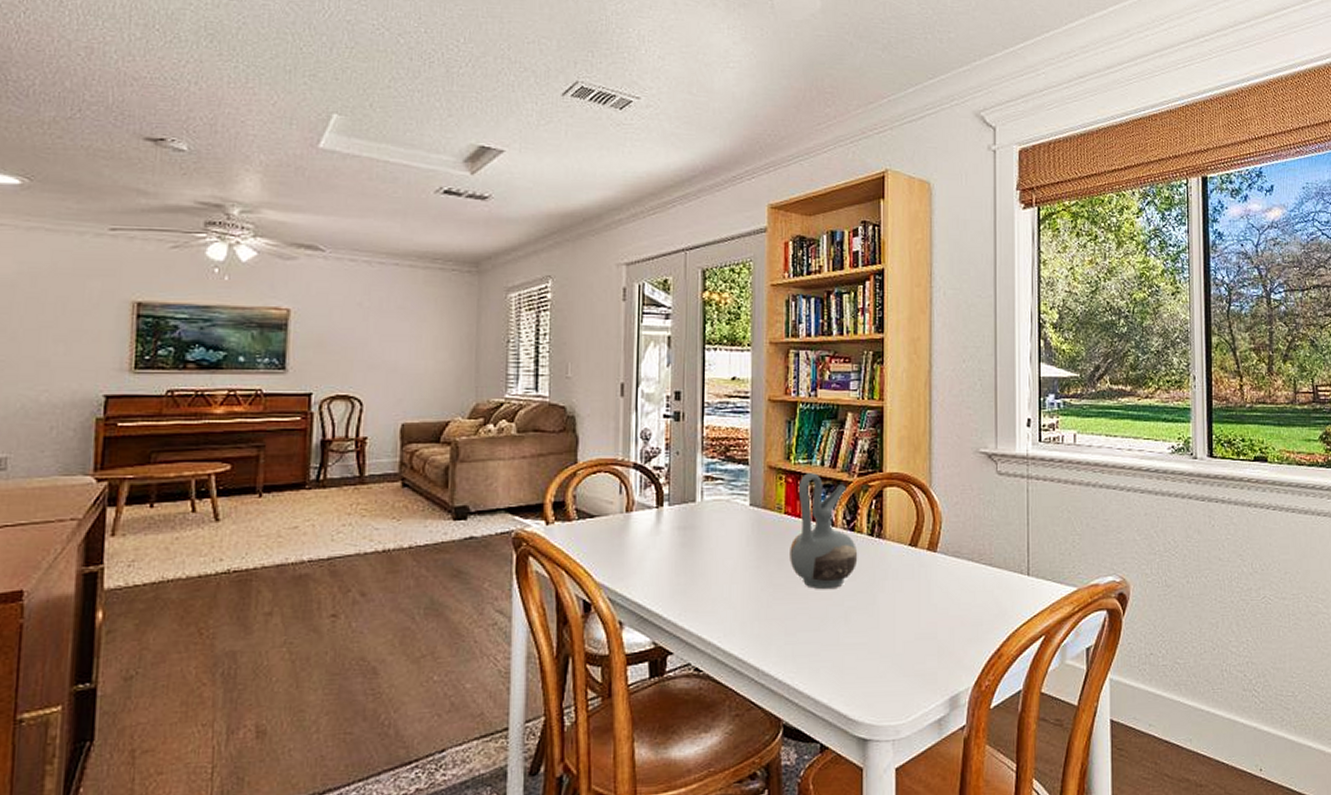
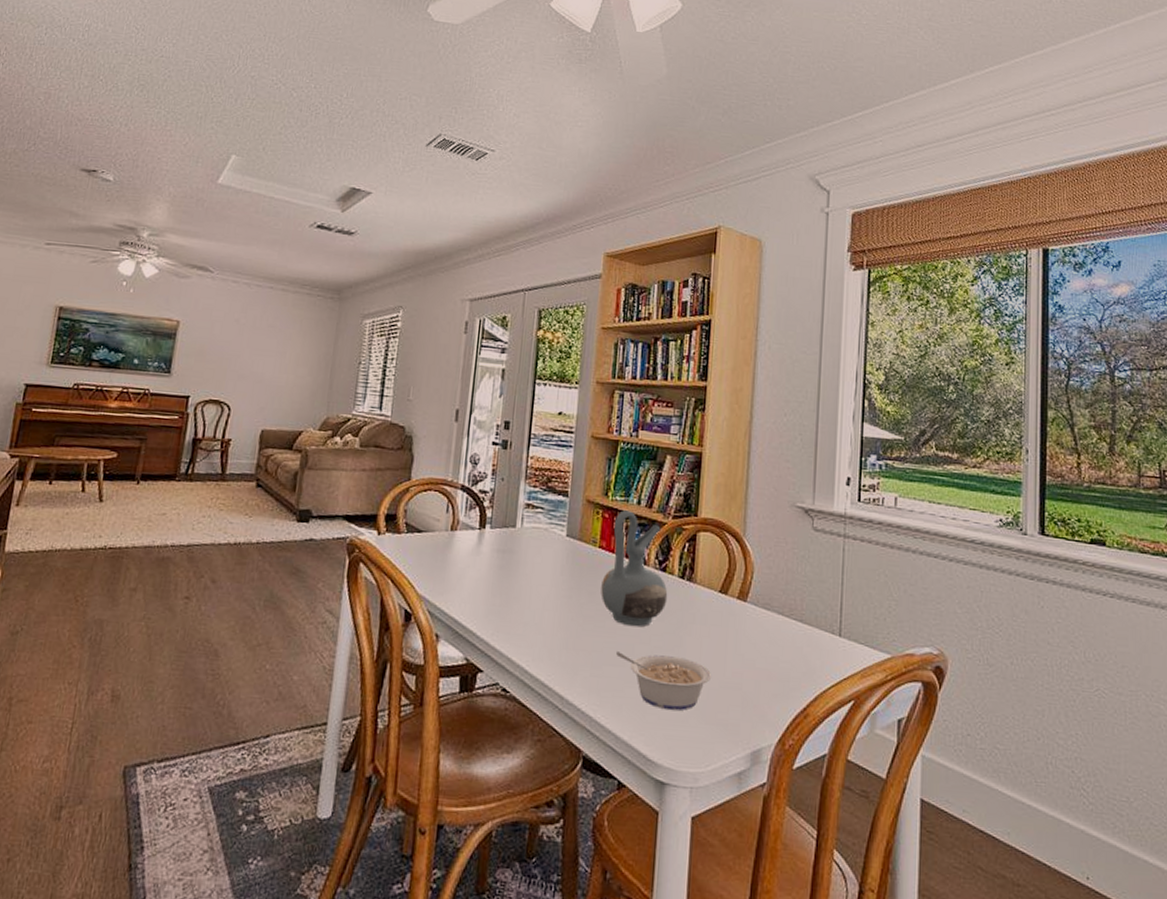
legume: none [810,614,906,668] -> present [616,651,711,711]

